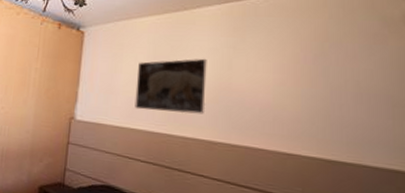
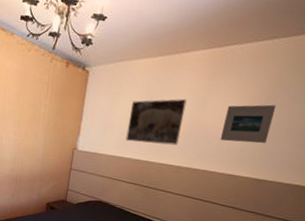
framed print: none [261,62,331,112] -> present [220,104,277,144]

